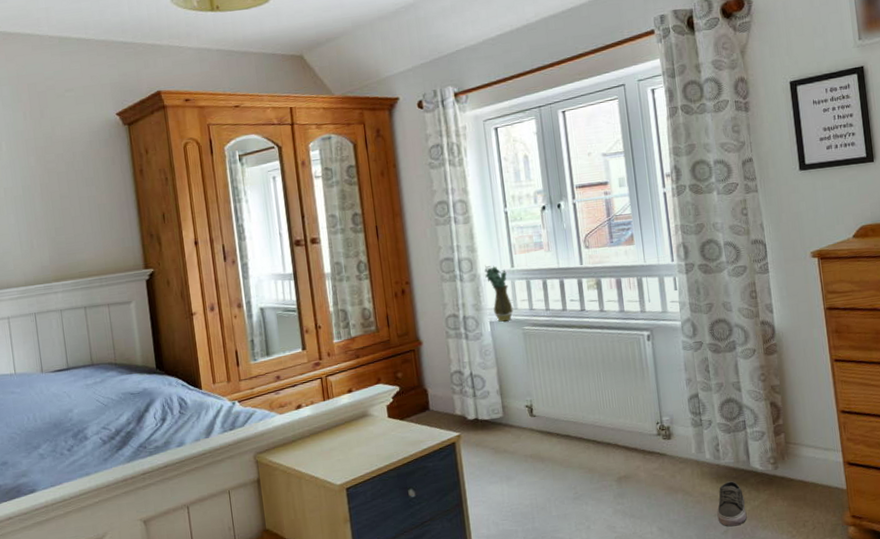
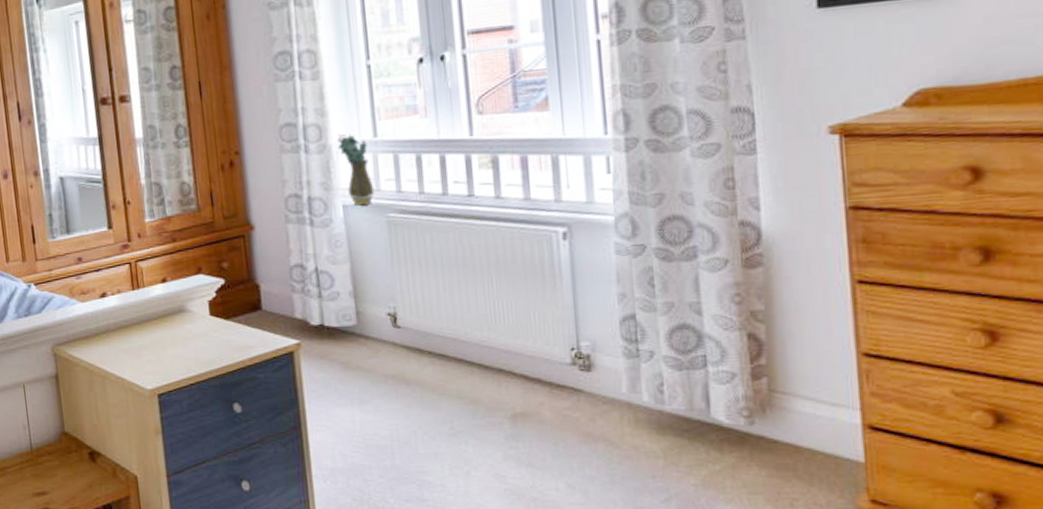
shoe: present [717,481,747,527] -> none [655,434,702,494]

